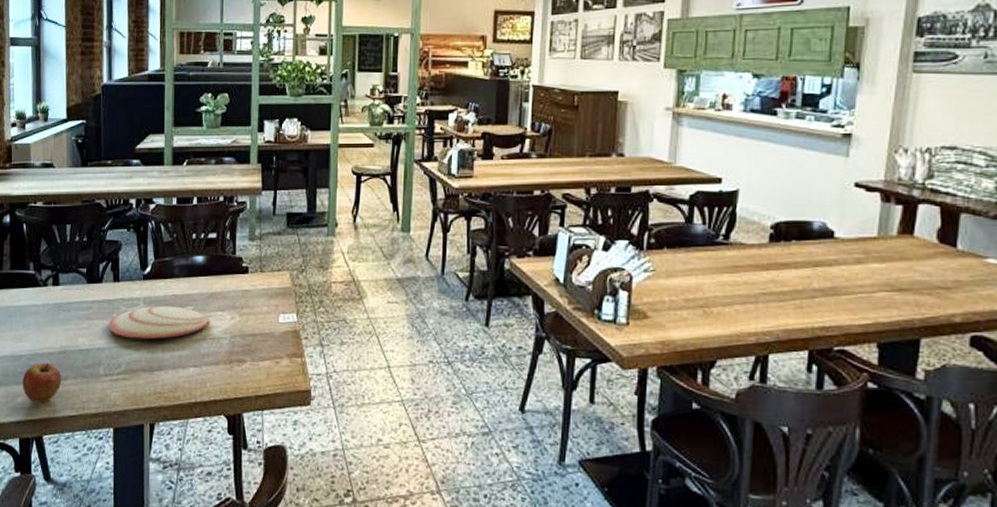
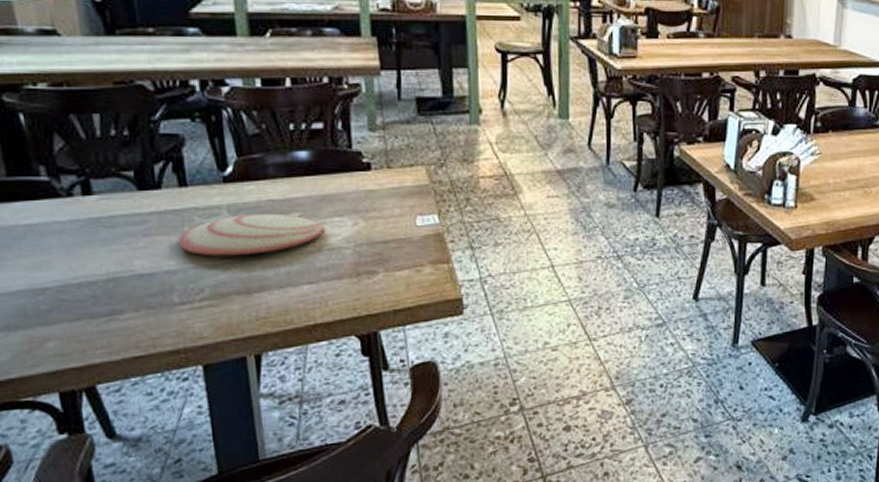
apple: present [22,363,61,403] -> none [51,295,115,346]

